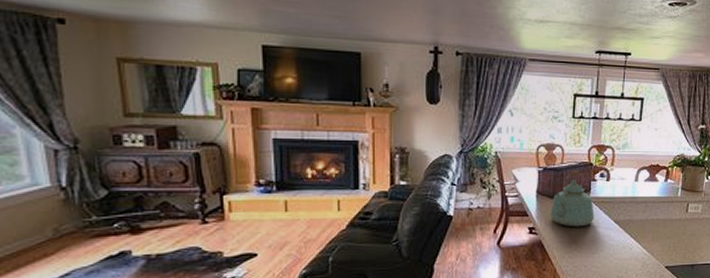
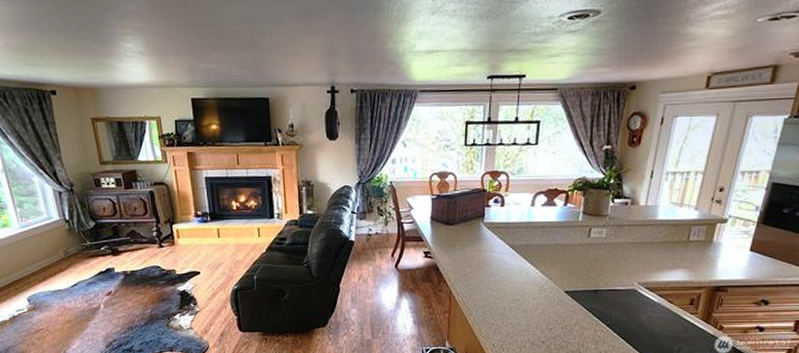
kettle: present [550,170,594,227] -> none [444,196,489,252]

